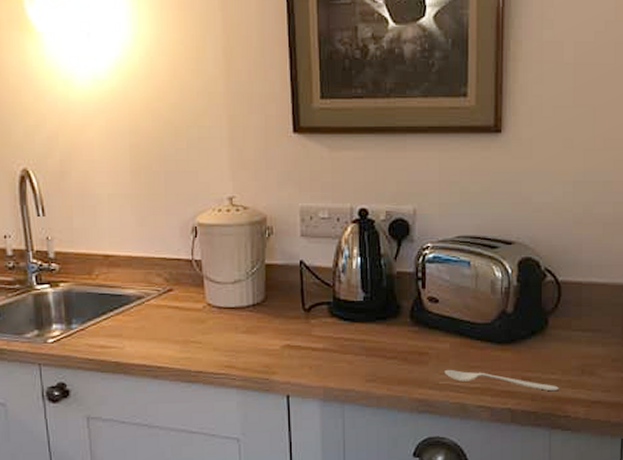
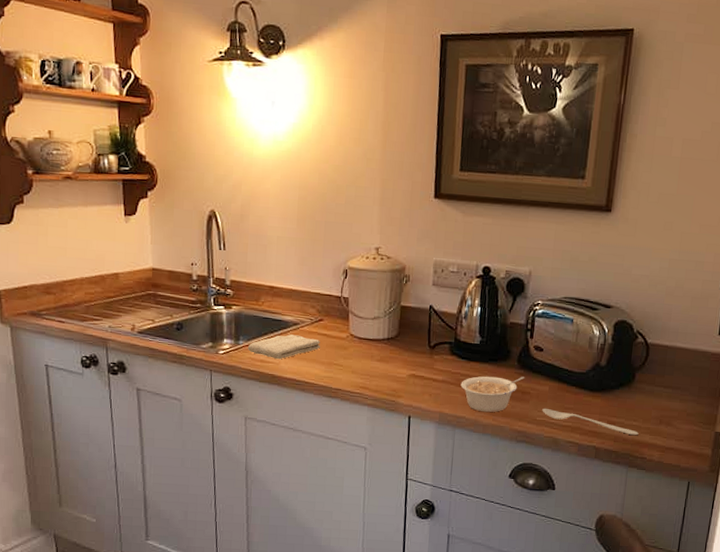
washcloth: none [82,311,172,343] -> present [247,334,320,360]
legume: none [345,334,421,382] -> present [460,376,525,413]

